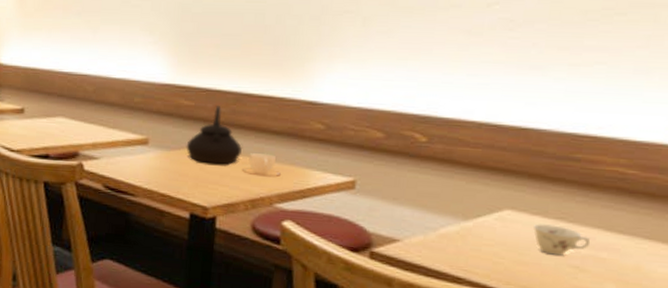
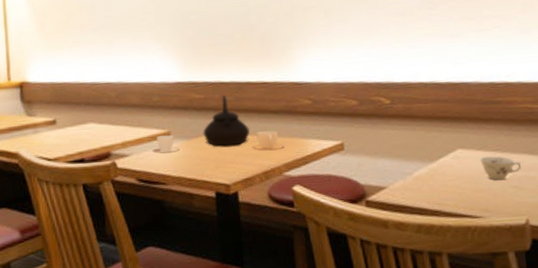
teacup: none [125,142,157,163] -> present [152,135,180,154]

